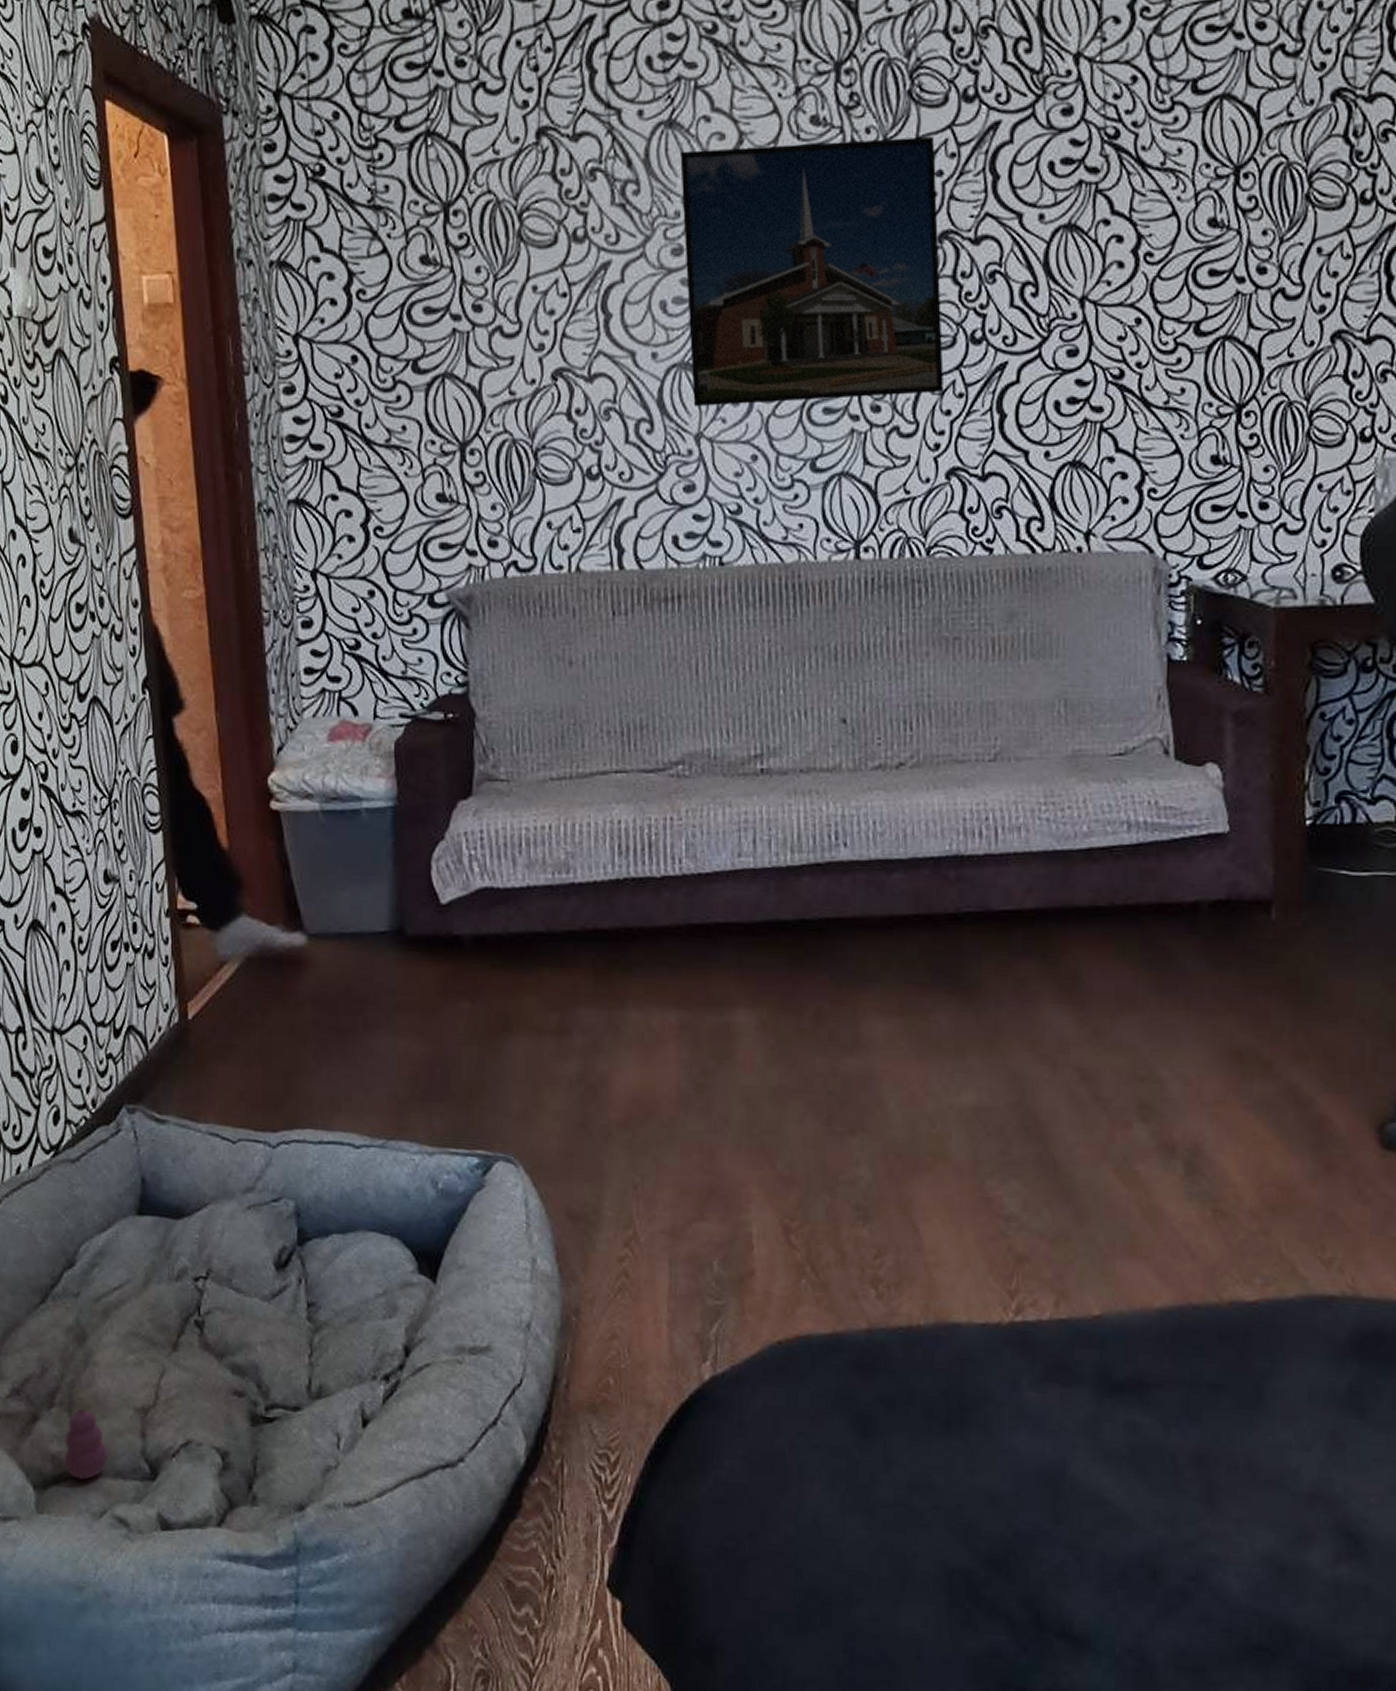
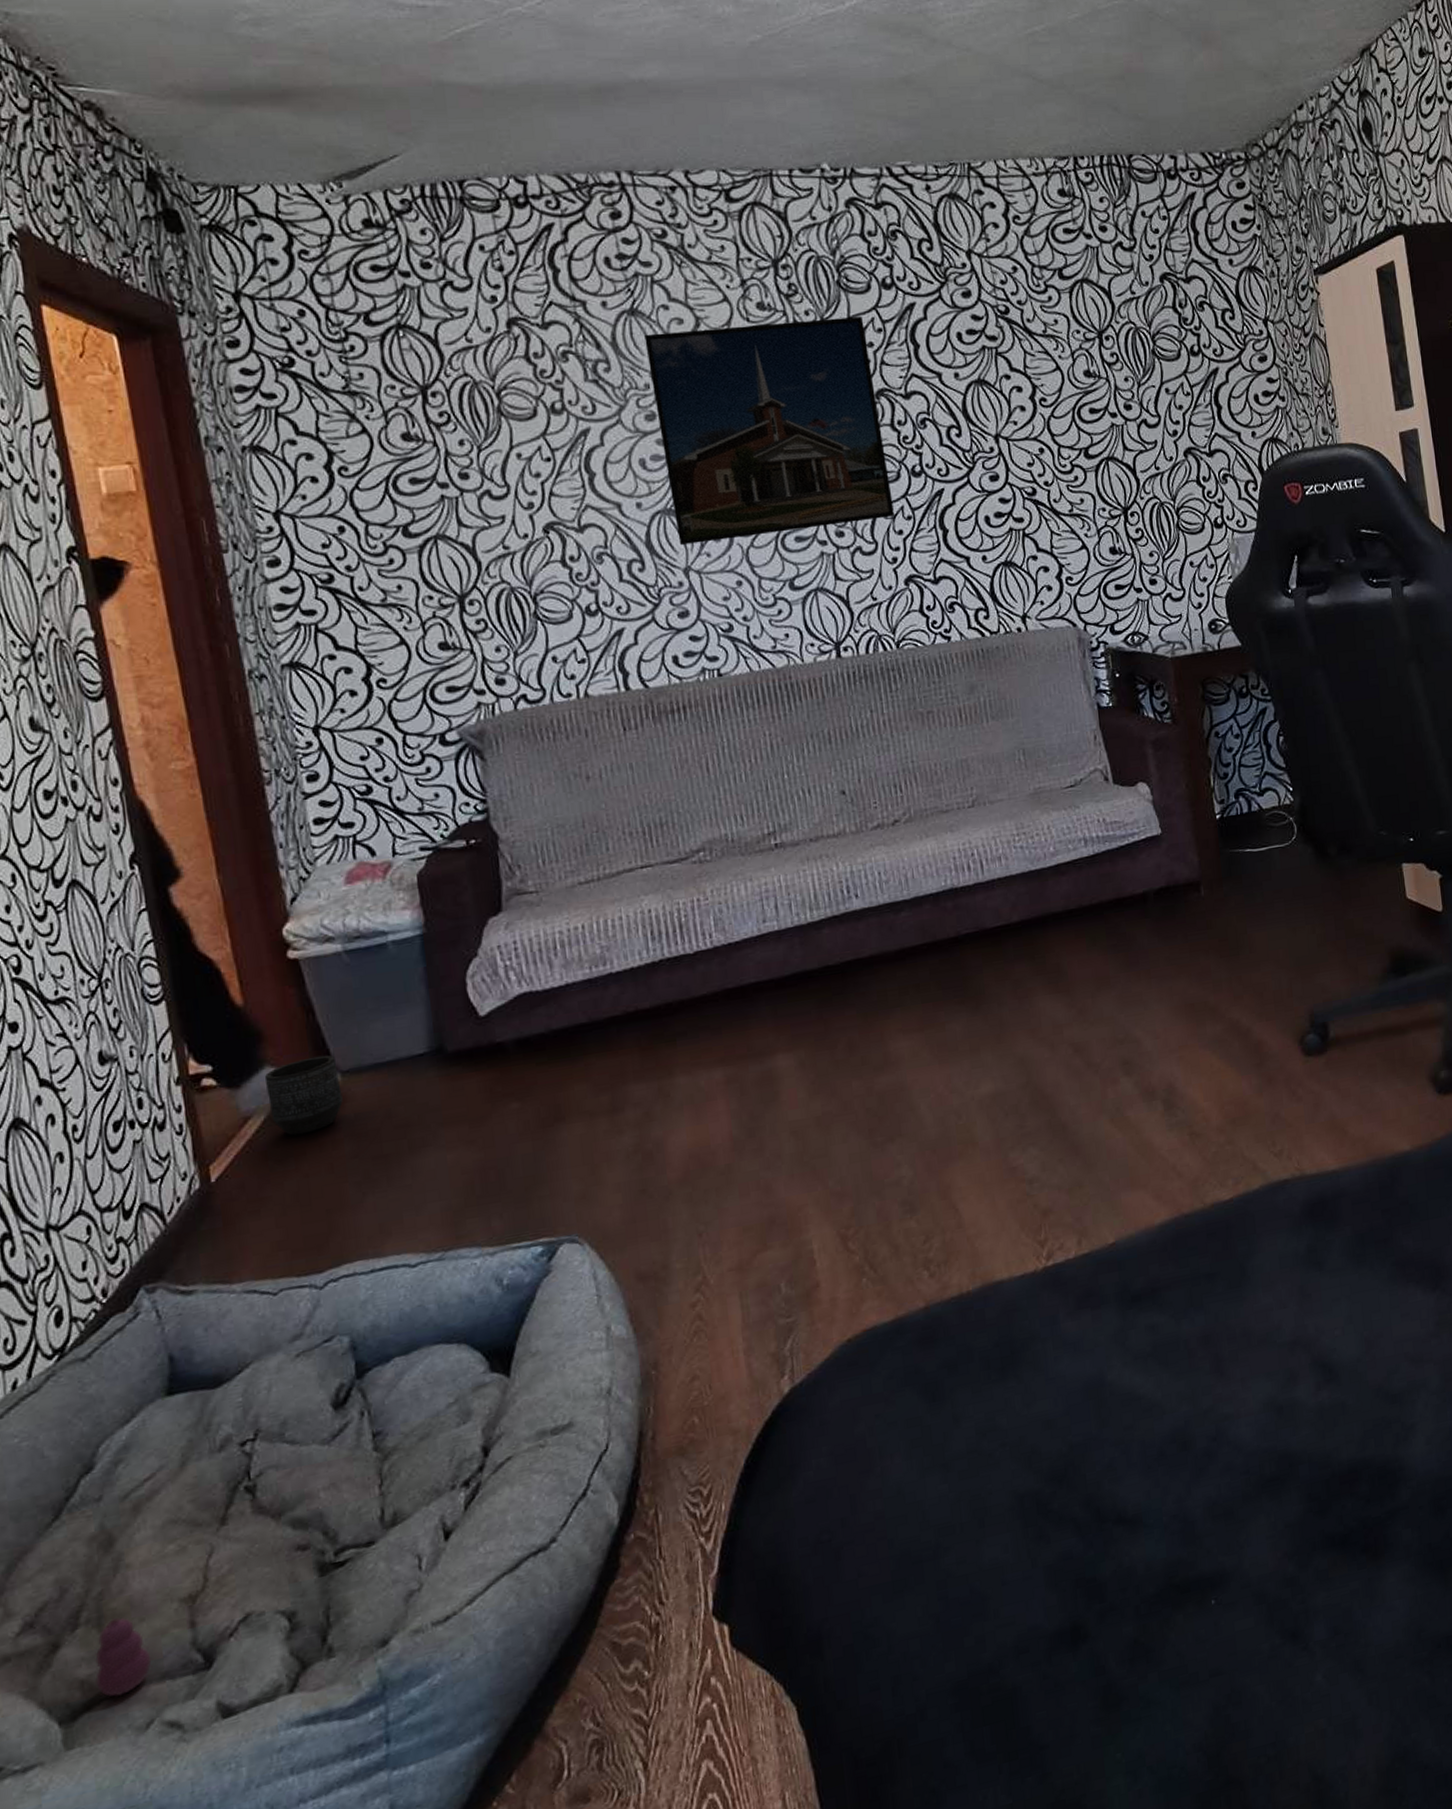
planter: none [241,913,308,990] -> present [264,1054,343,1136]

